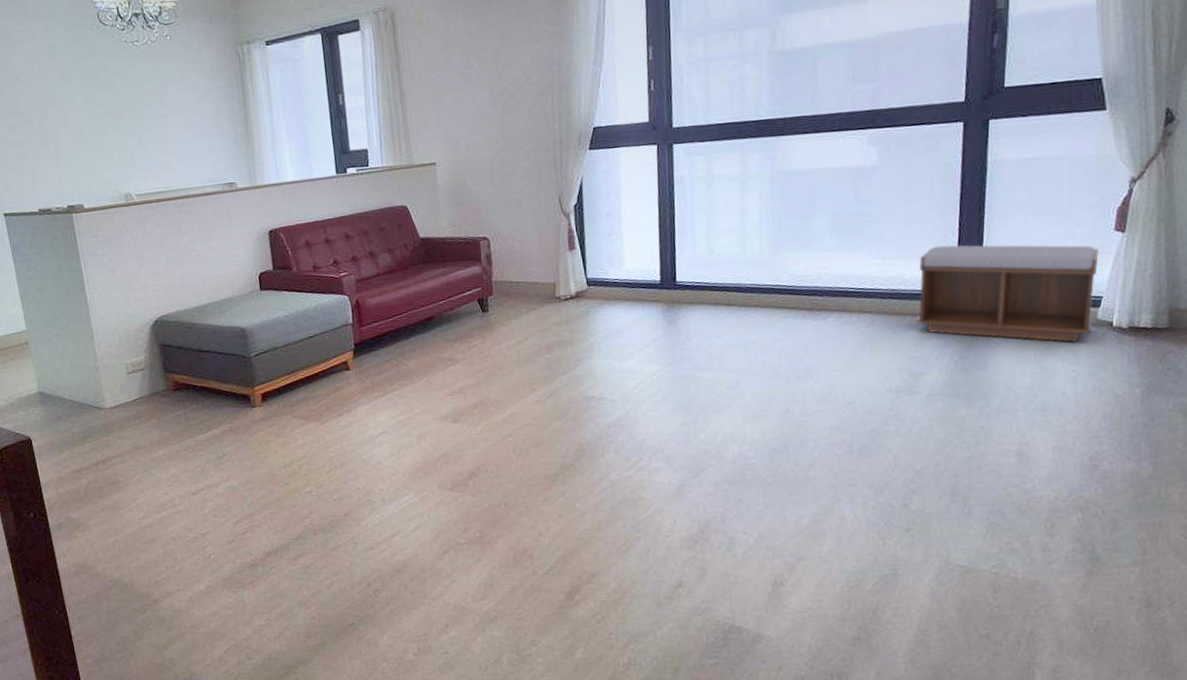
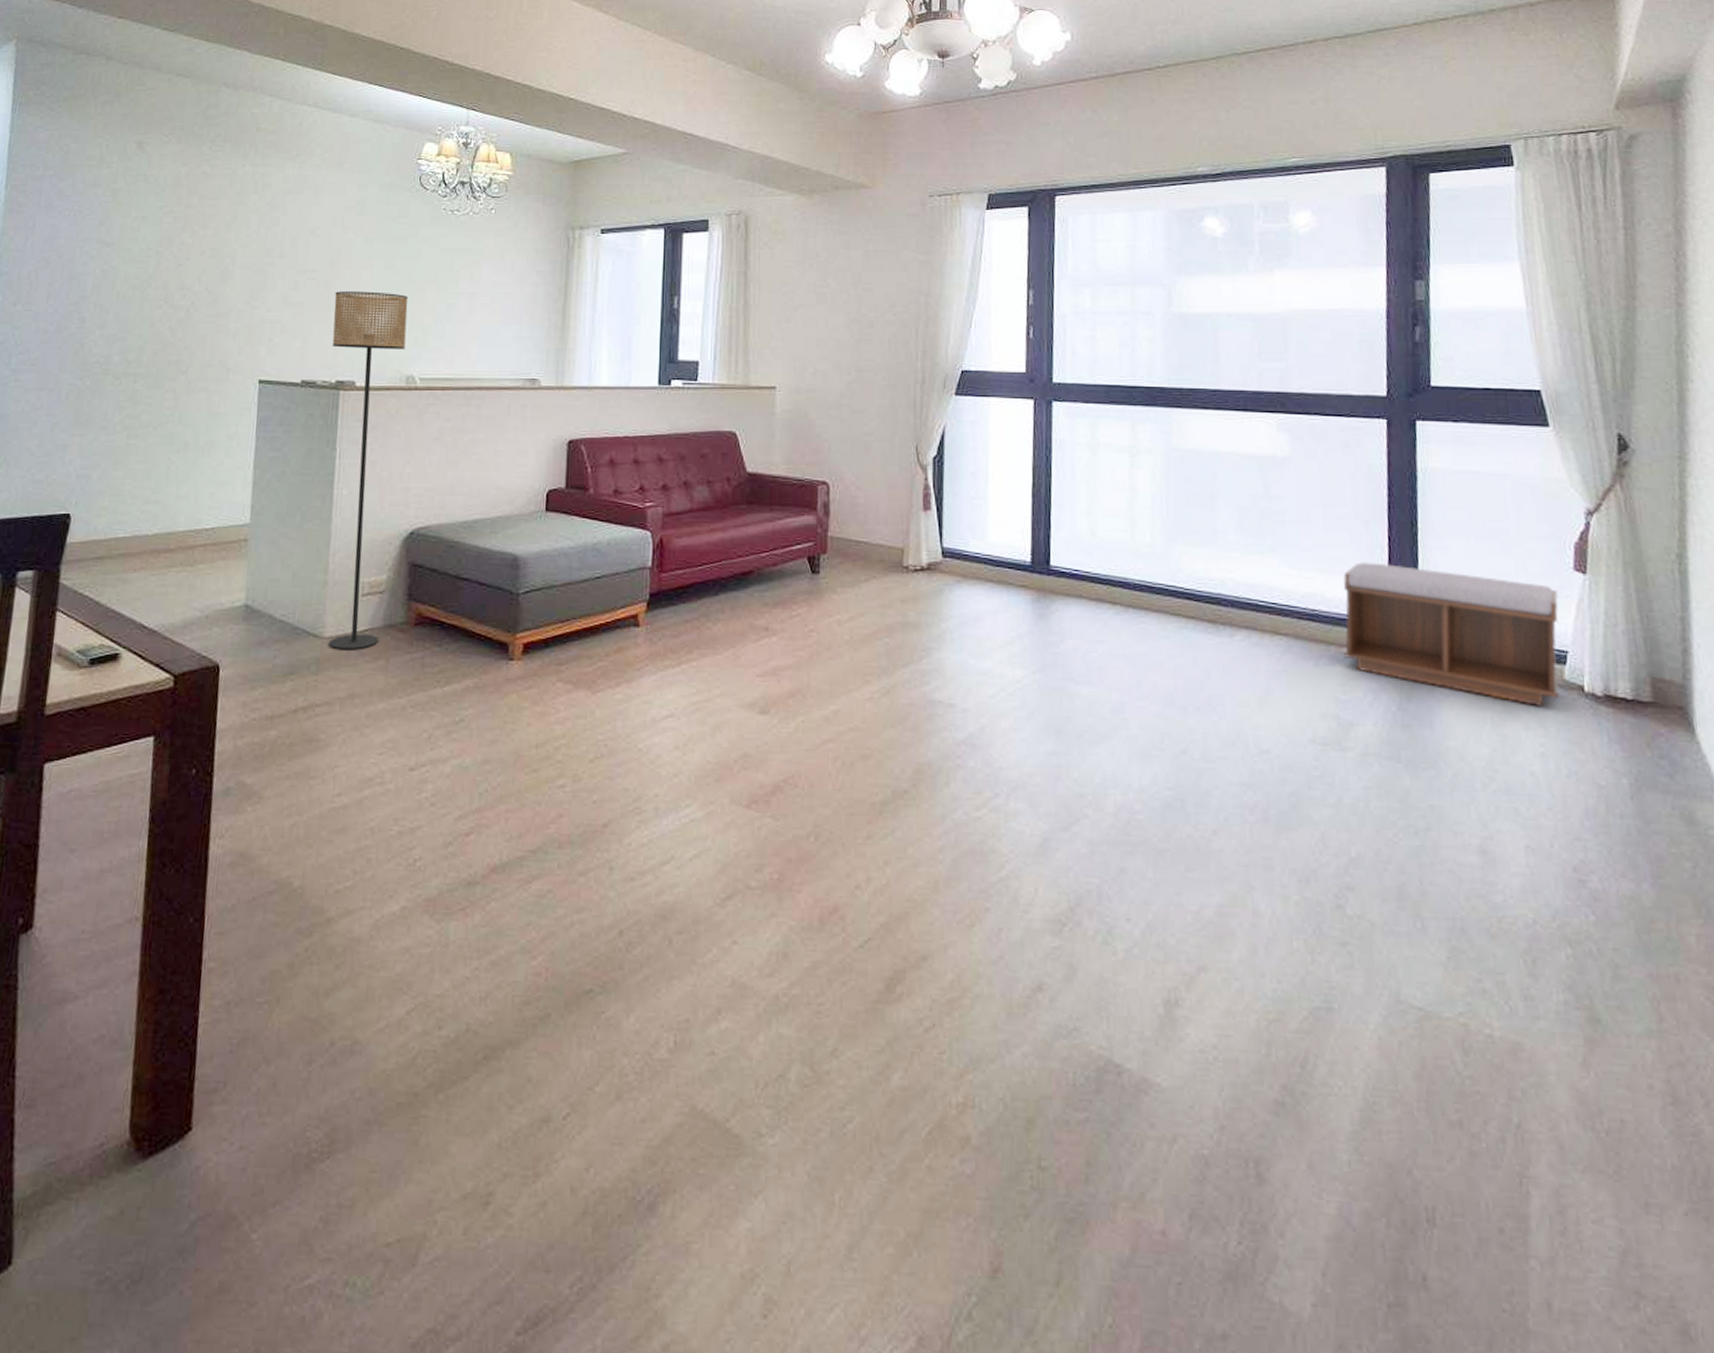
floor lamp: none [48,124,149,416] -> present [329,291,409,650]

